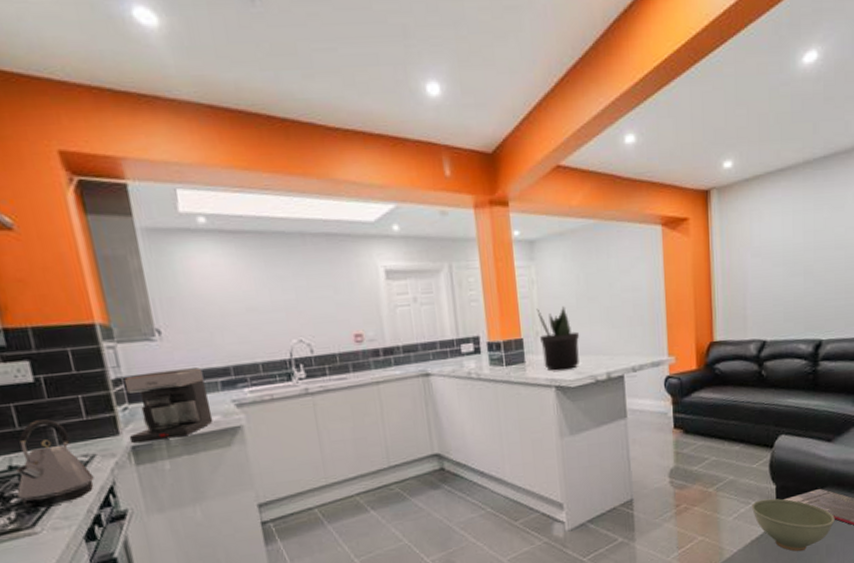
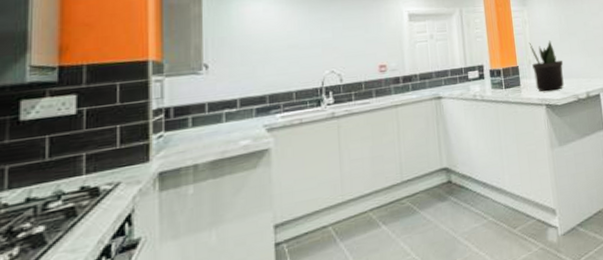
kettle: present [16,419,94,509] -> none [27,149,113,243]
coffee maker: present [123,367,214,444] -> none [158,97,243,170]

